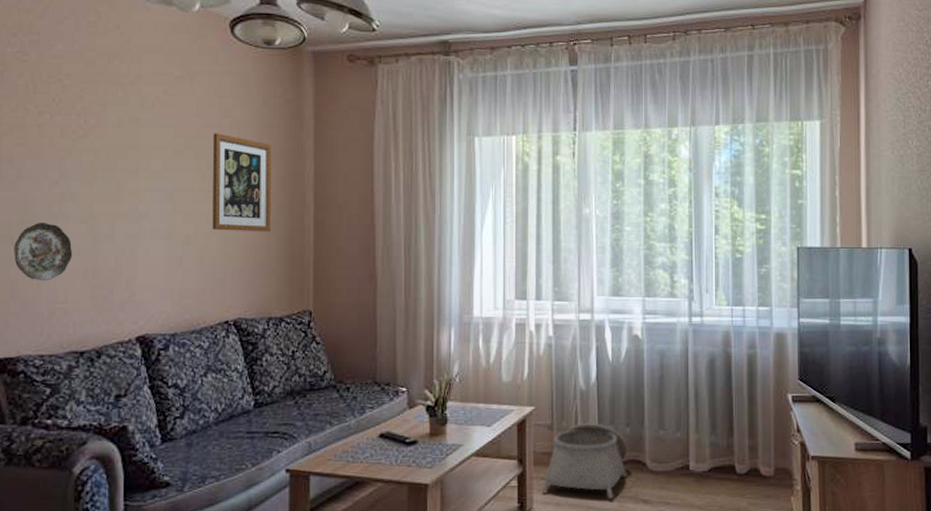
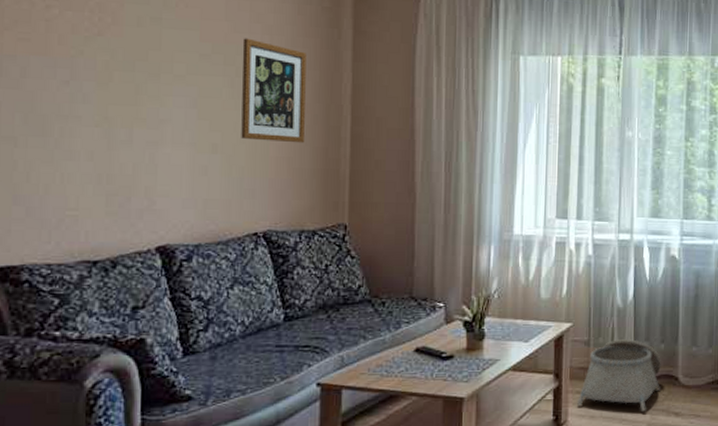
decorative plate: present [14,223,73,281] -> none [17,124,85,187]

